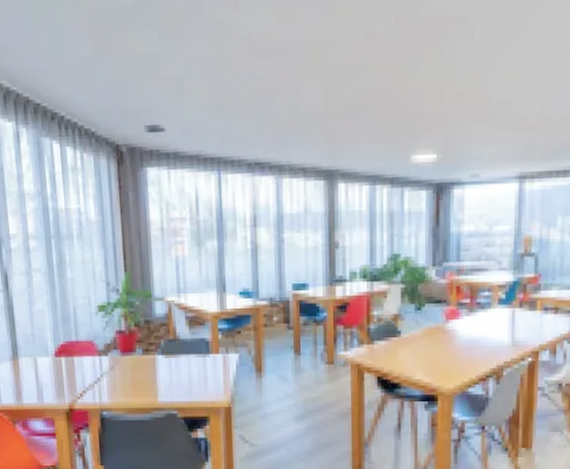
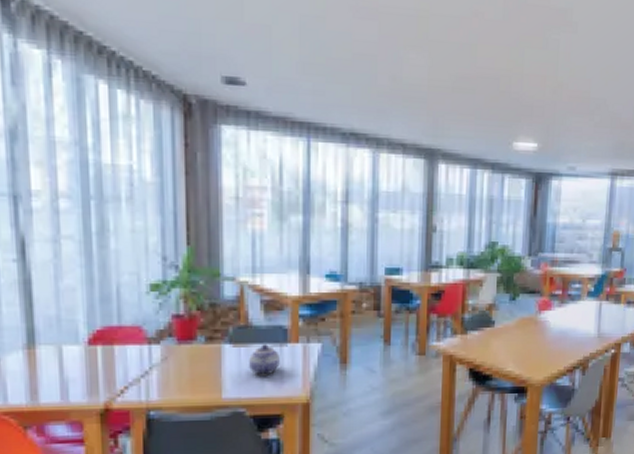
teapot: none [178,355,204,382] -> present [249,344,280,376]

